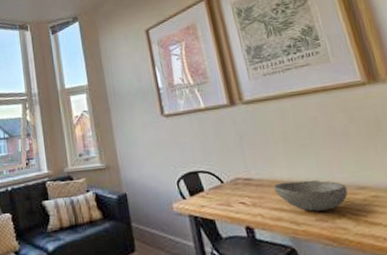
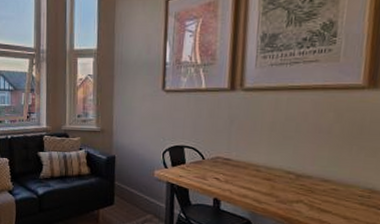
bowl: present [273,179,348,212] -> none [247,166,313,195]

